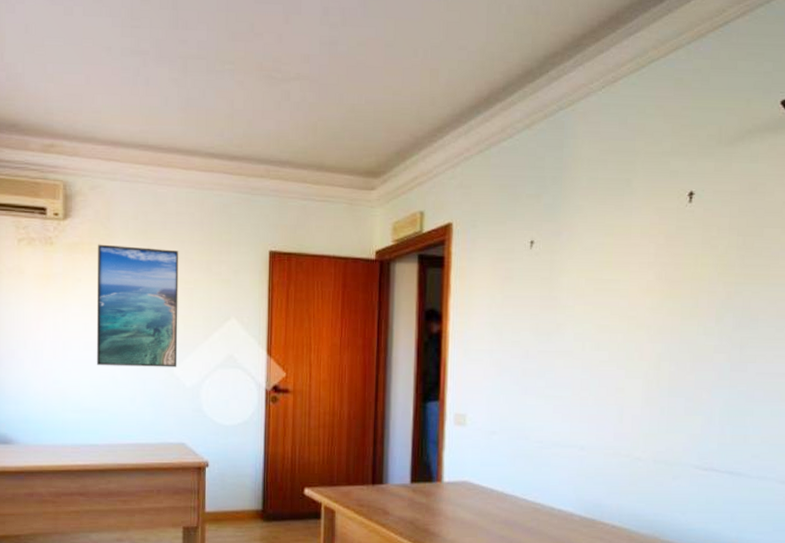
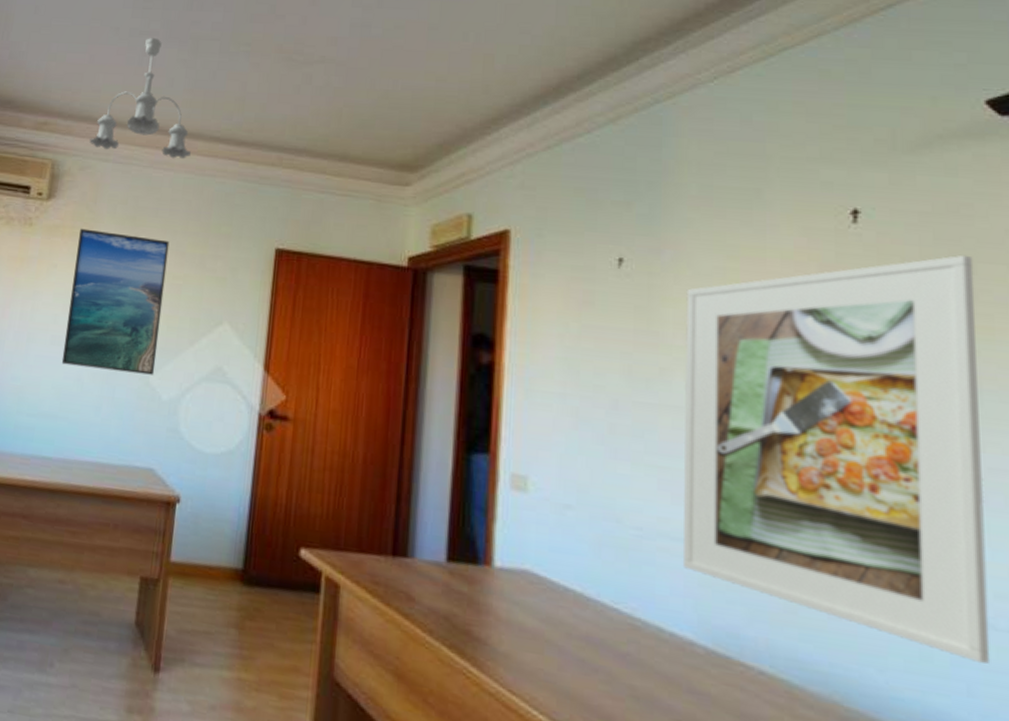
ceiling light fixture: none [96,56,189,175] -> present [89,37,191,160]
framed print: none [567,222,762,499] -> present [682,254,991,664]

